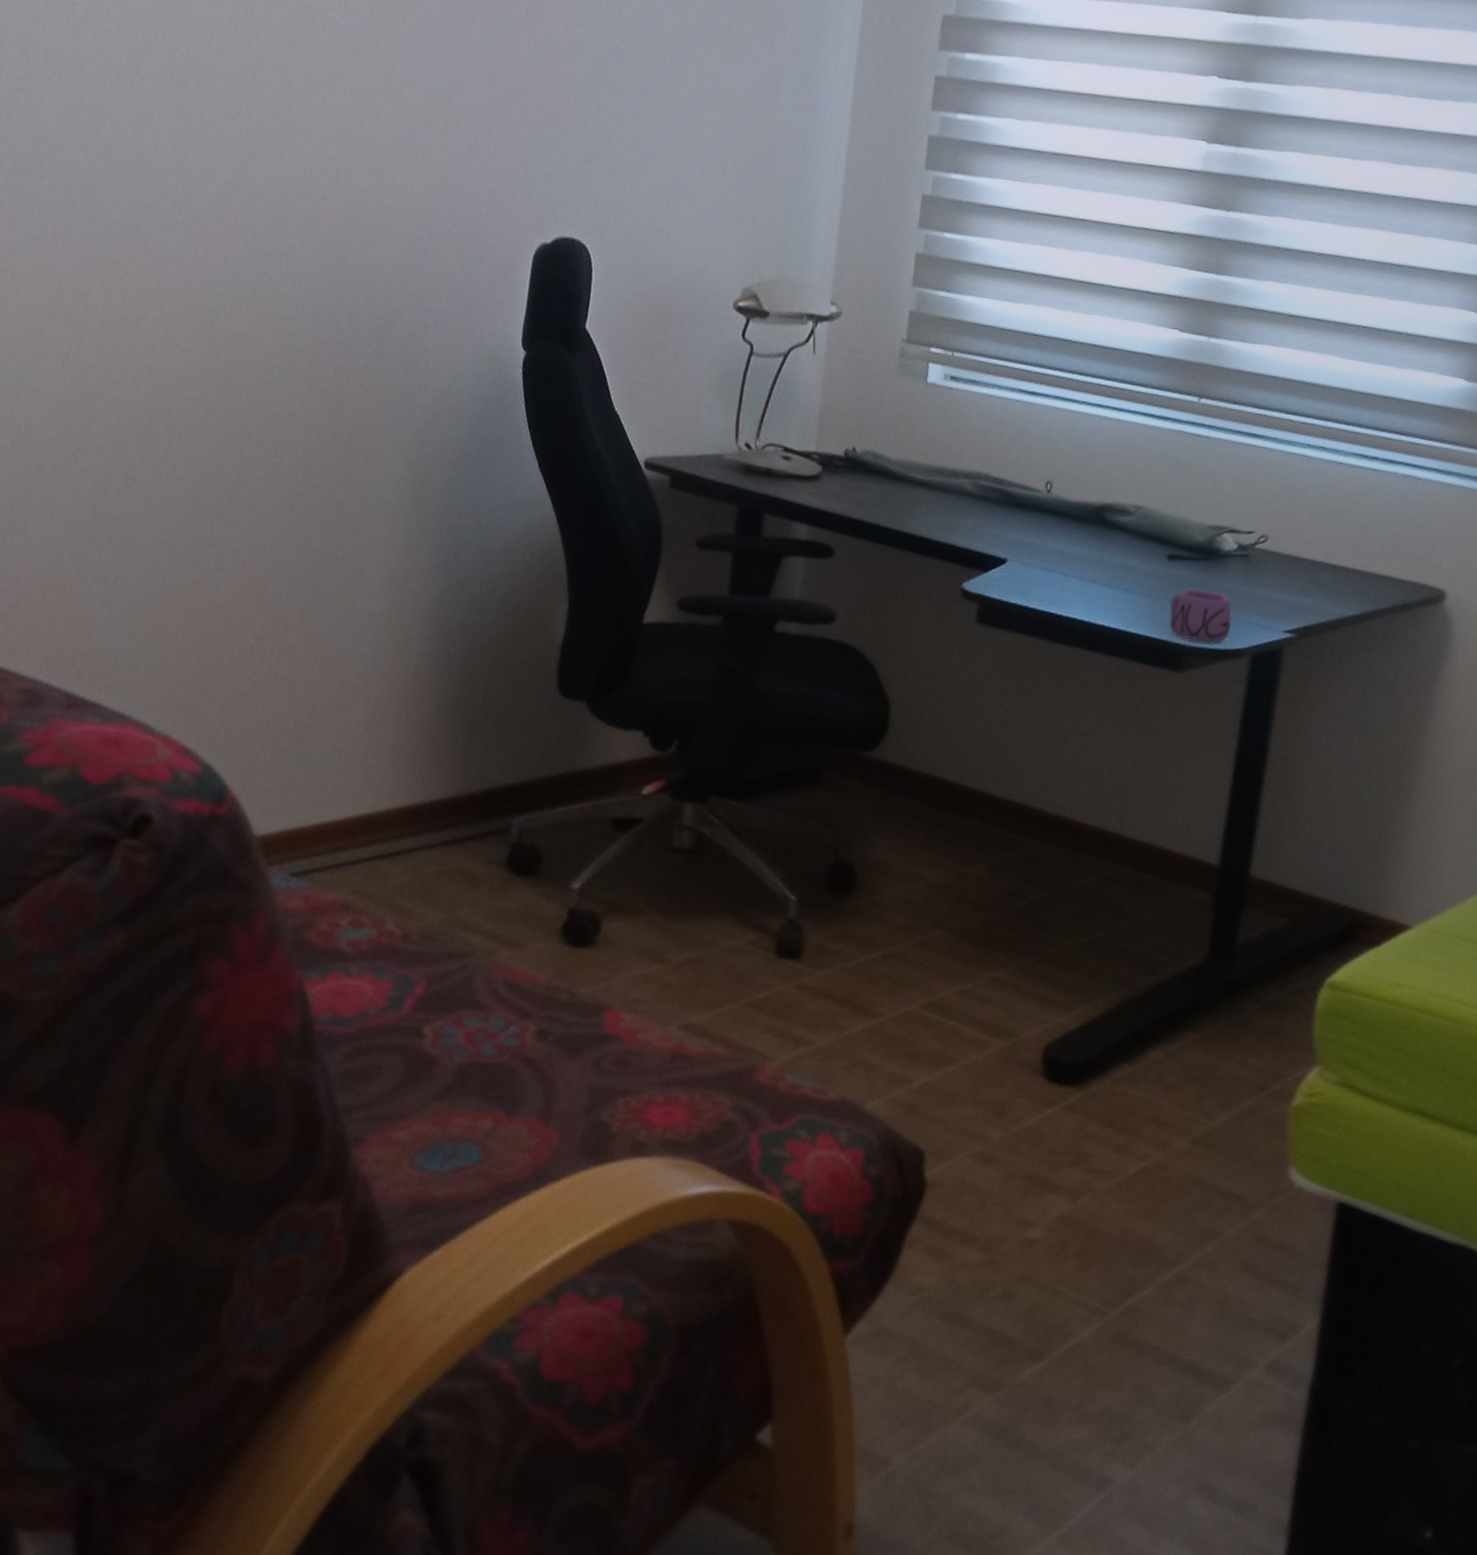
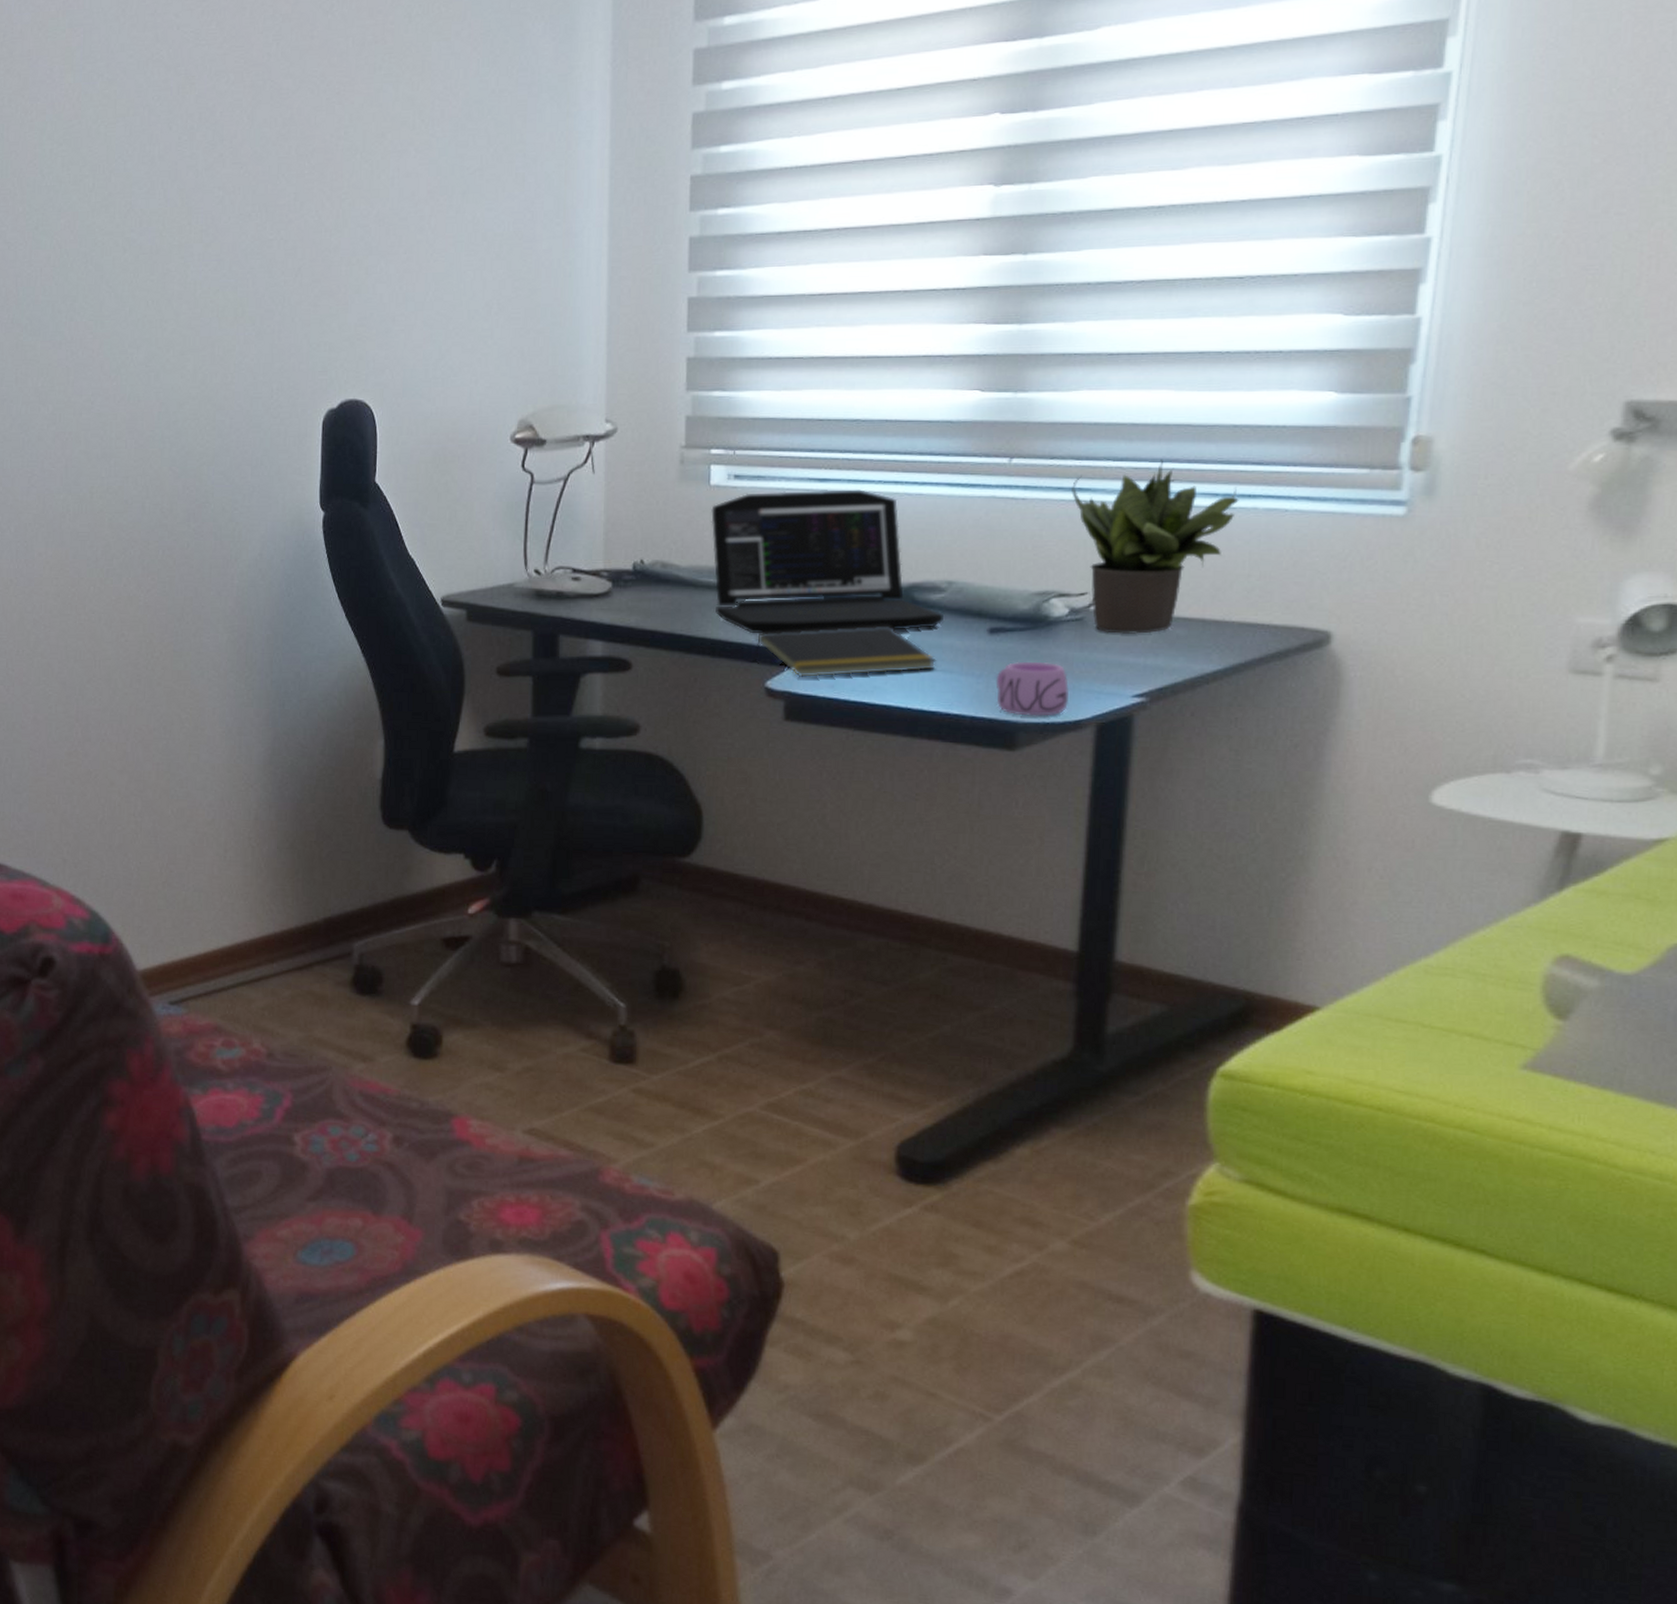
laptop: none [920,395,1130,549] -> present [711,489,944,634]
notepad: none [953,534,1120,589] -> present [754,625,936,678]
potted plant: none [1248,418,1384,575] -> present [1072,460,1239,634]

